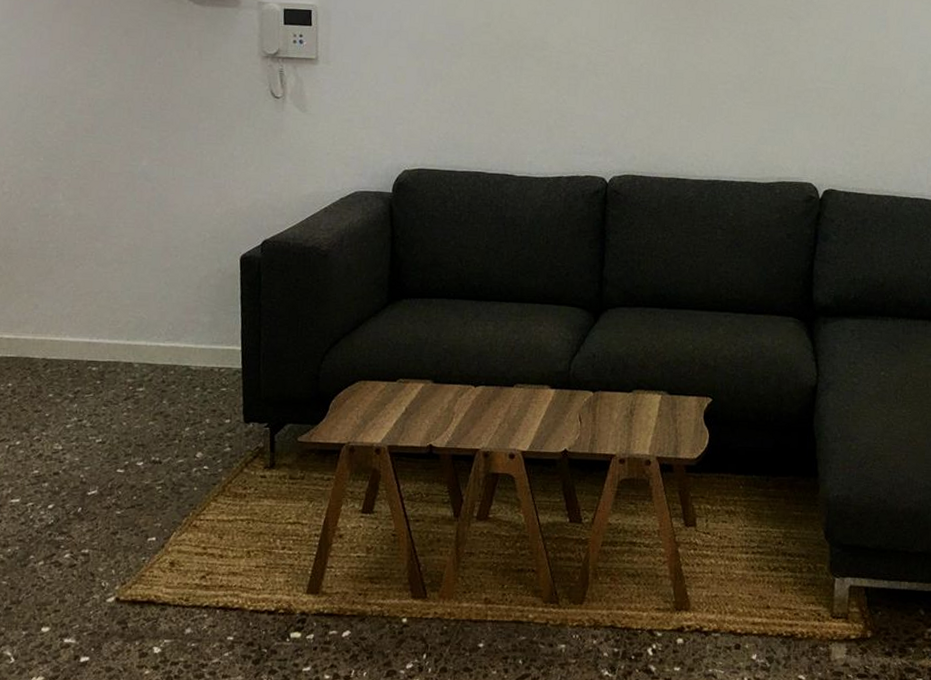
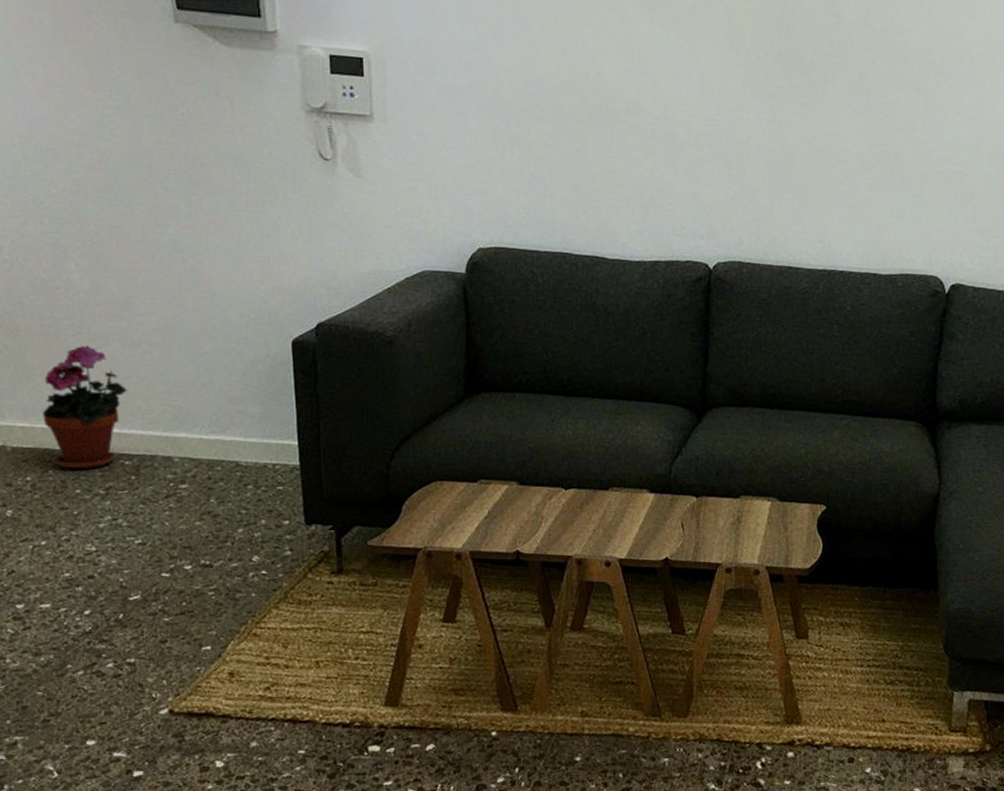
potted plant: none [26,265,99,376] -> present [43,345,127,470]

